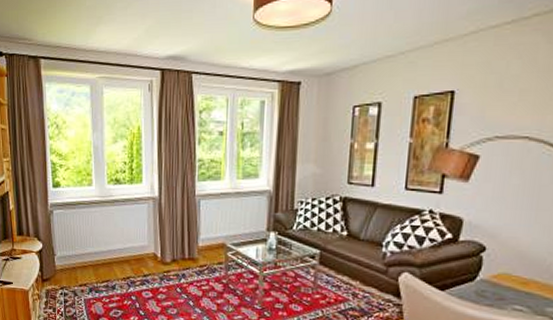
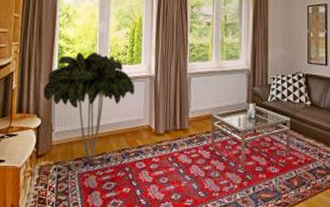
indoor plant: none [41,169,137,285] -> present [43,52,135,159]

